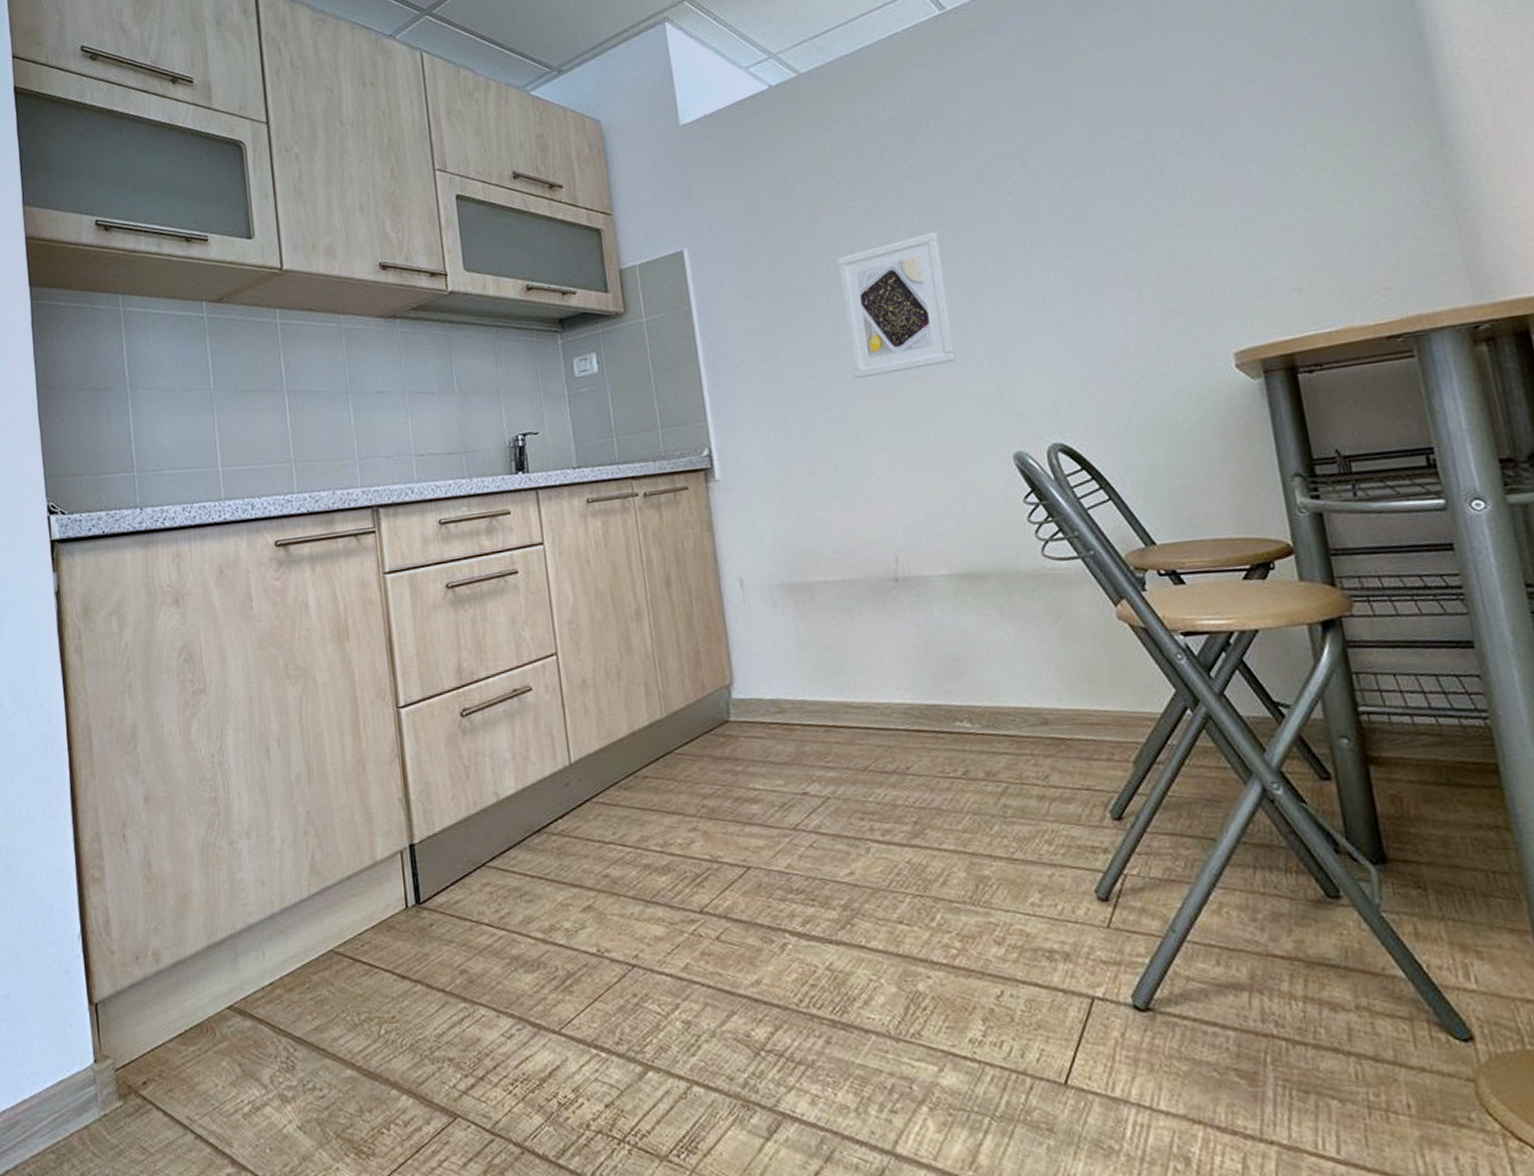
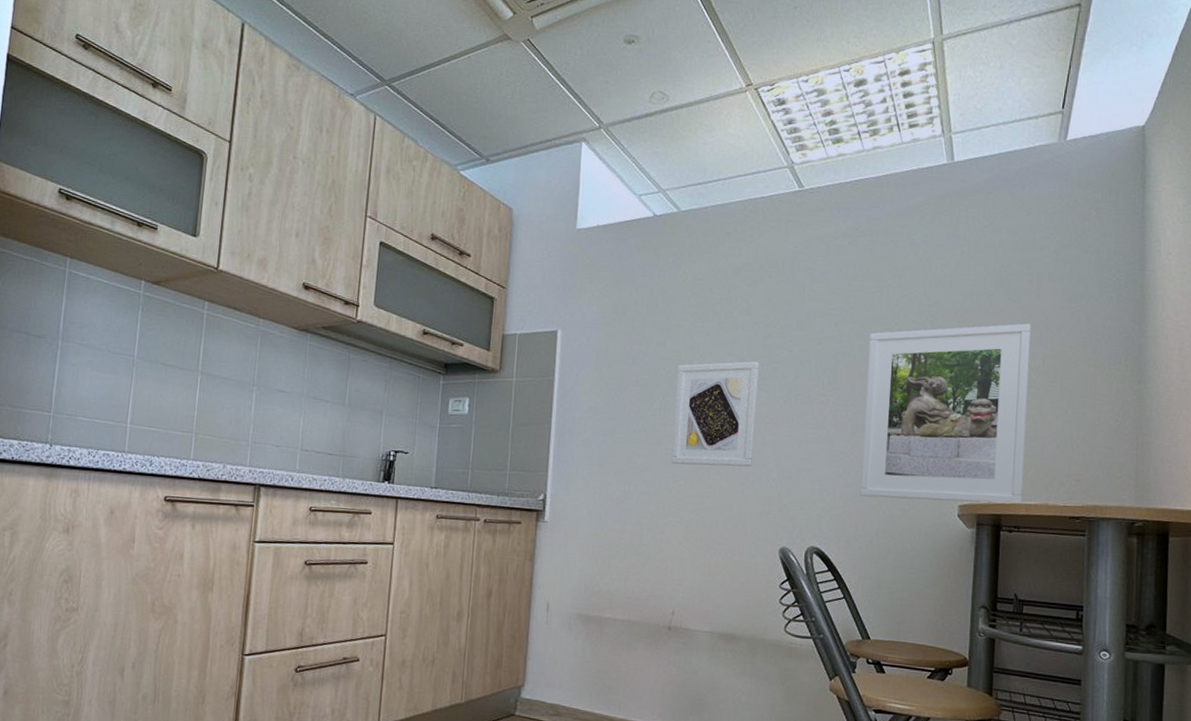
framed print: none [1068,105,1319,368] -> present [860,323,1031,504]

